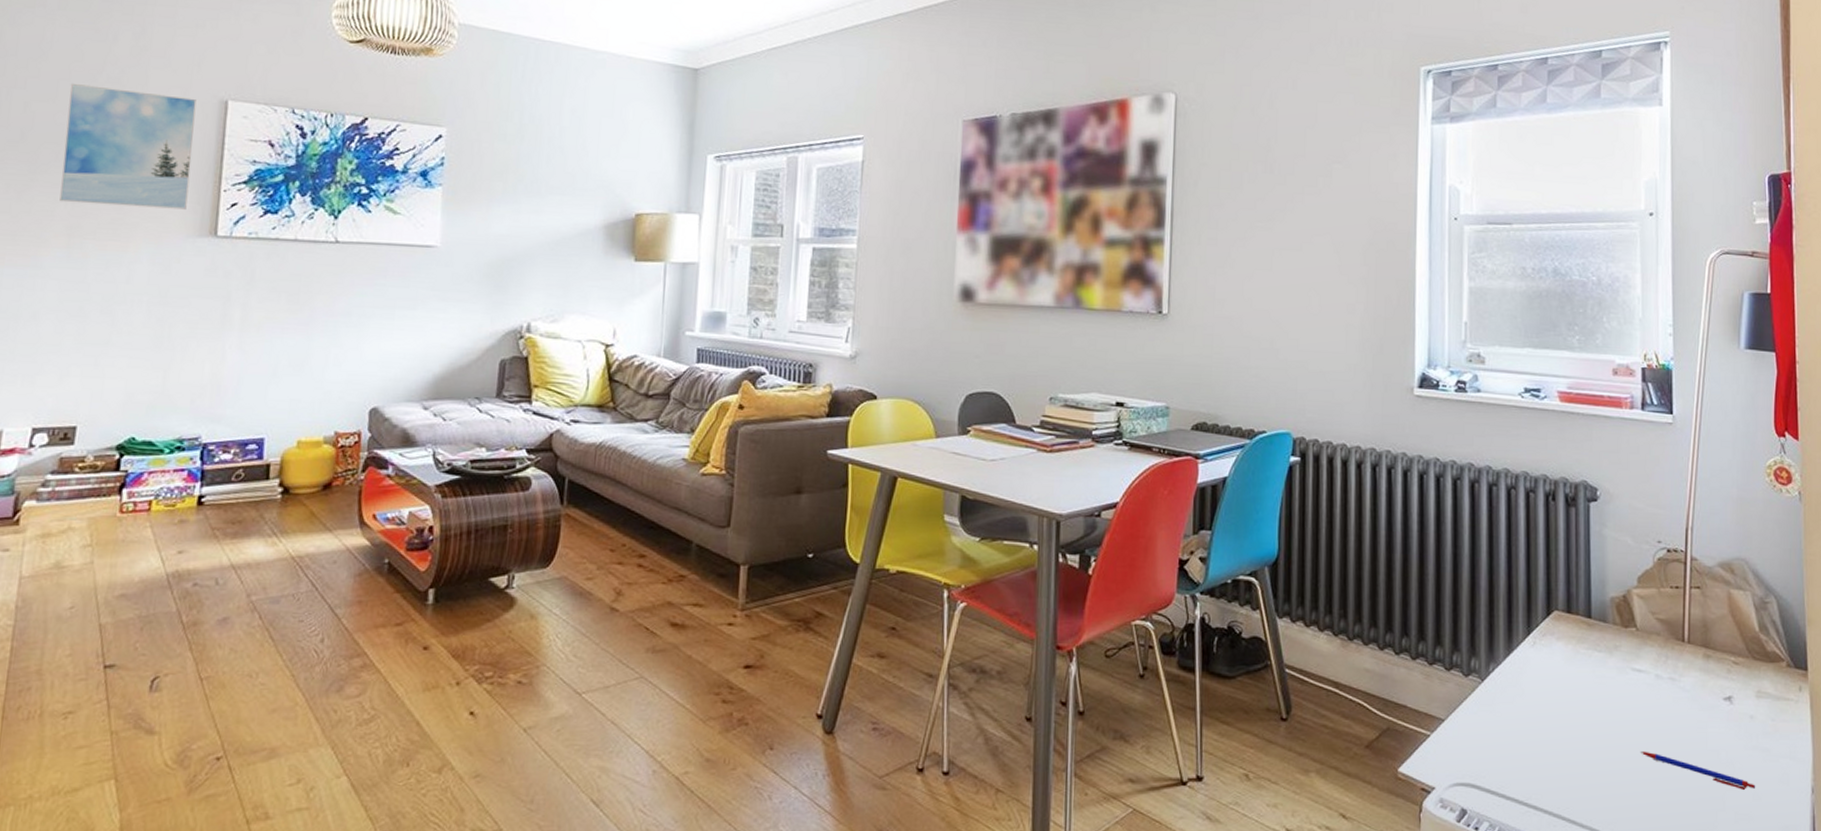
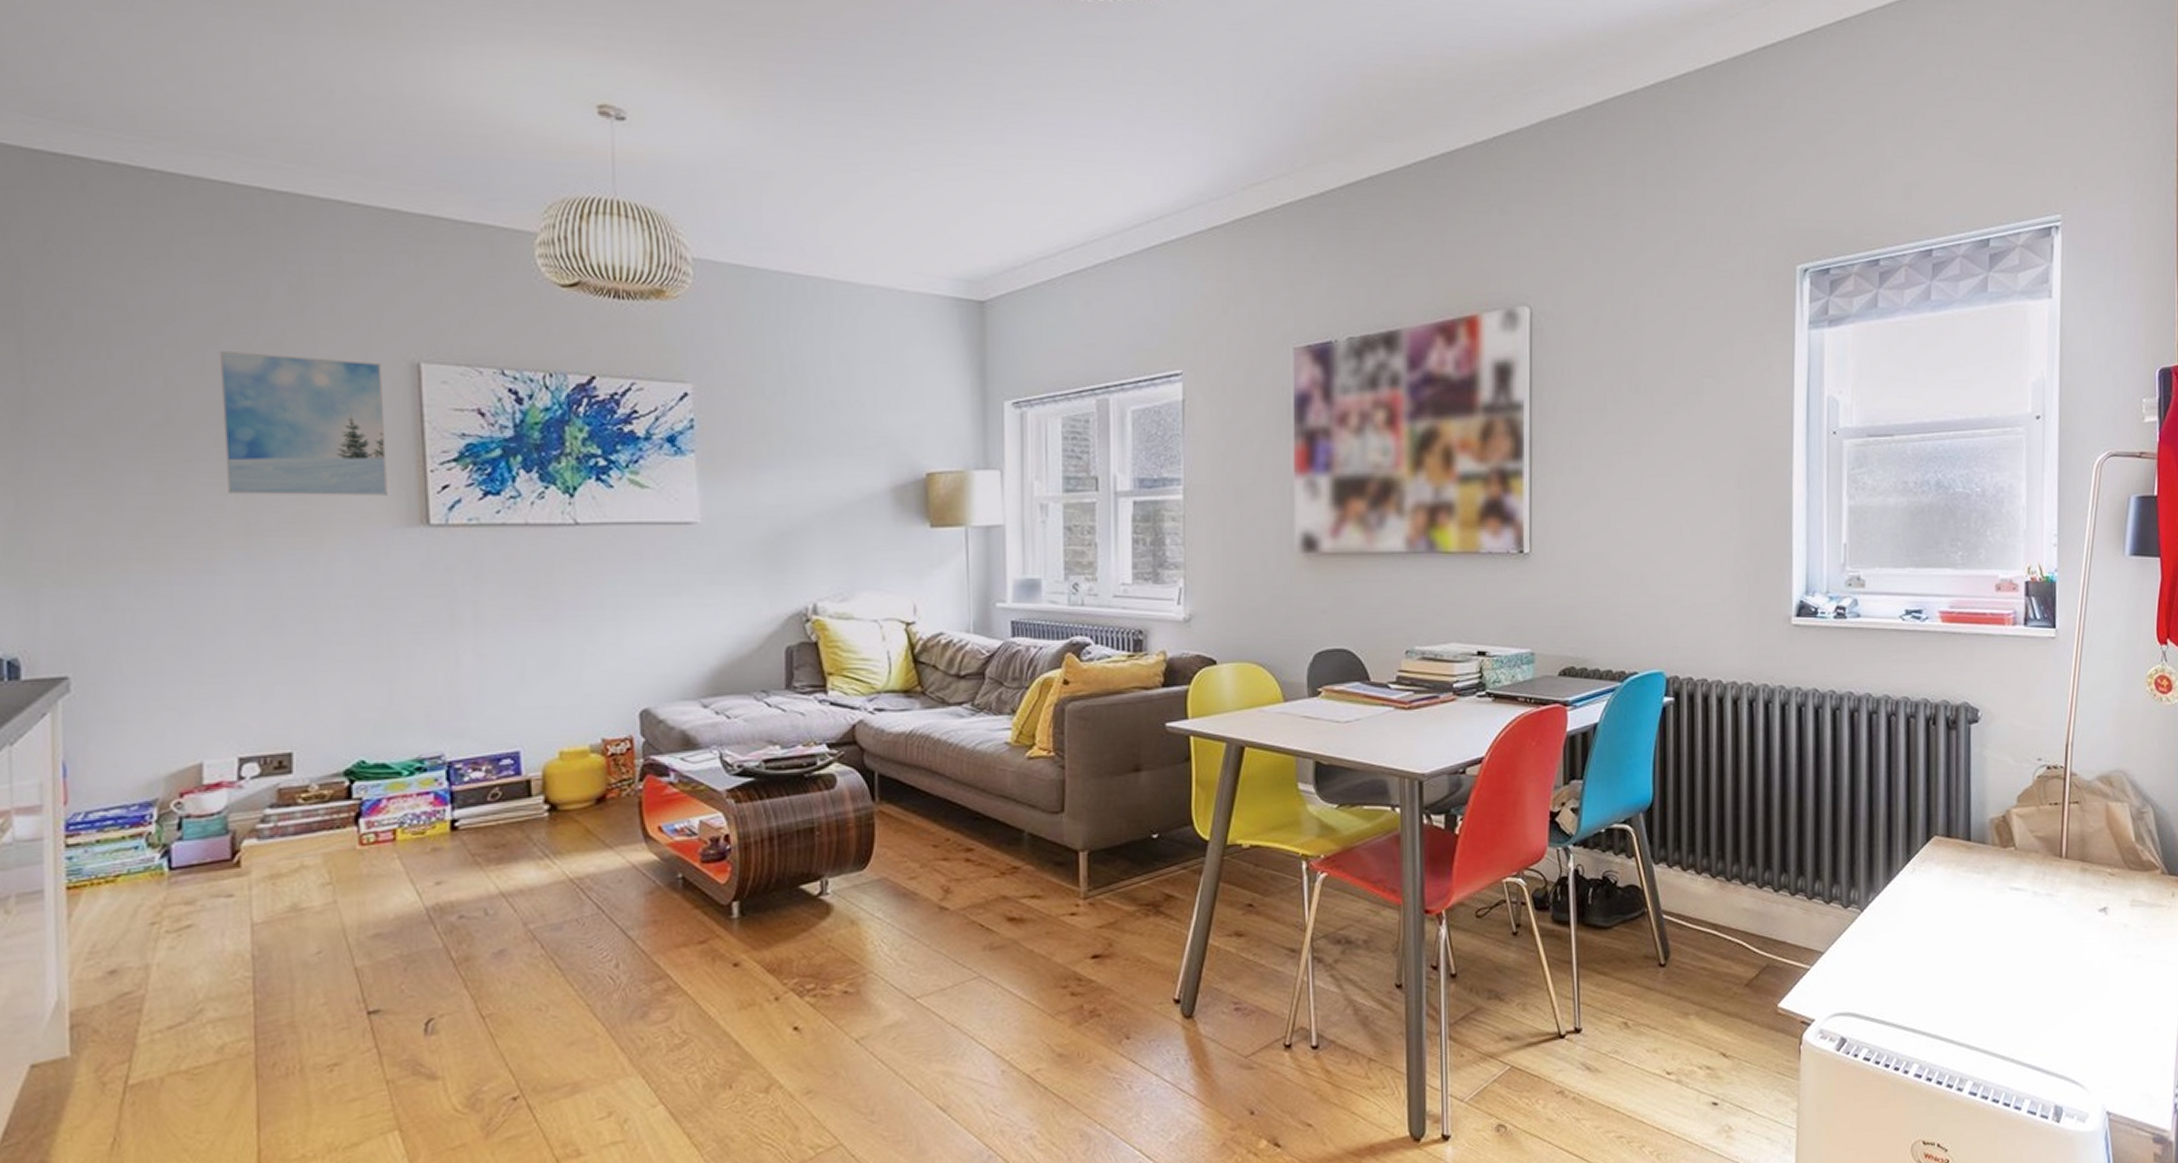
pen: present [1641,752,1755,791] -> none [2017,967,2127,997]

